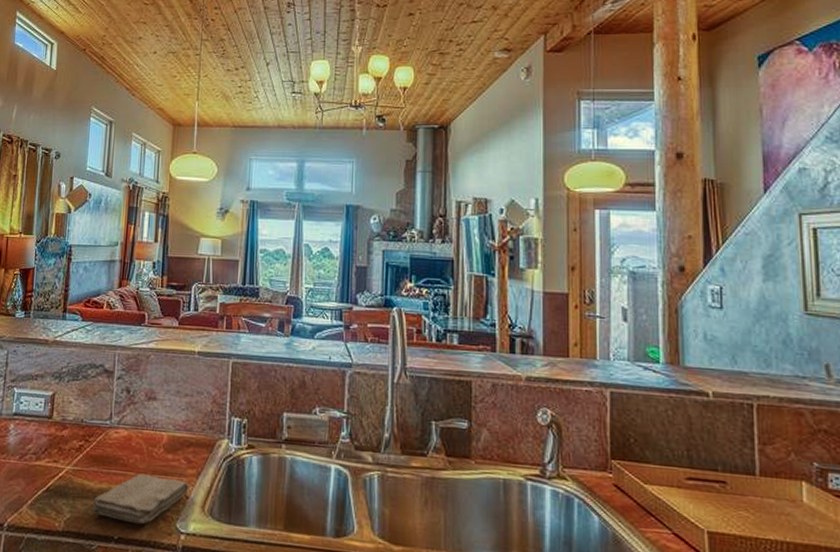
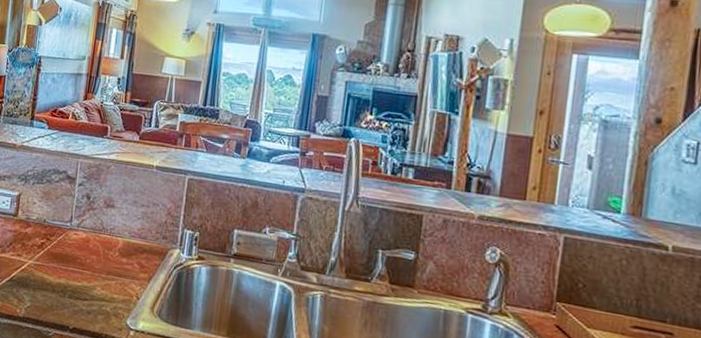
washcloth: present [91,473,189,525] -> none [50,273,141,318]

